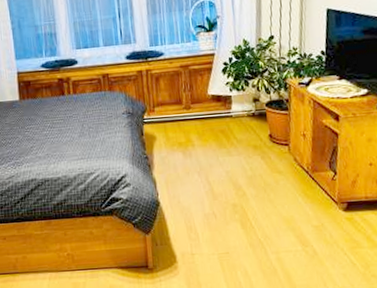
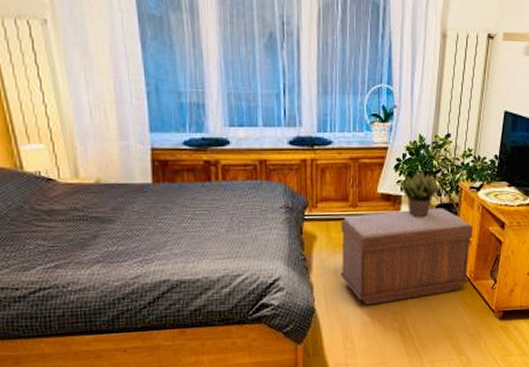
bench: none [176,104,307,199] -> present [341,208,473,306]
potted plant: none [229,71,274,116] -> present [400,170,447,218]

